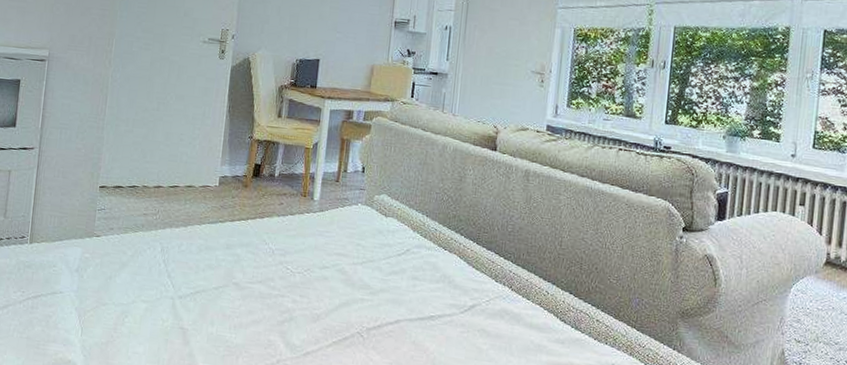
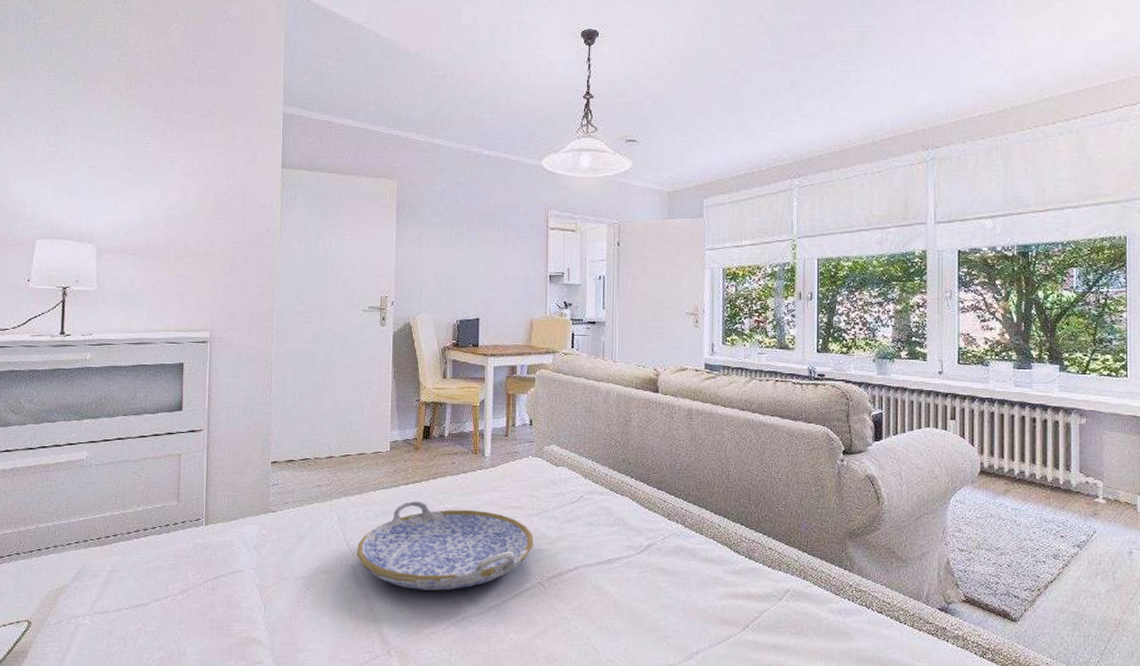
serving tray: none [177,238,357,331] -> present [357,500,534,591]

